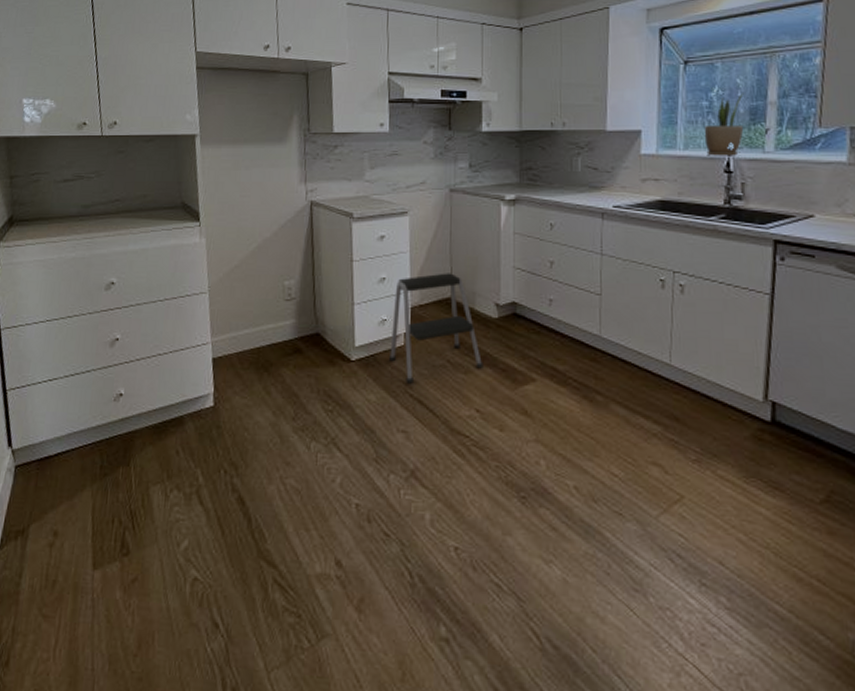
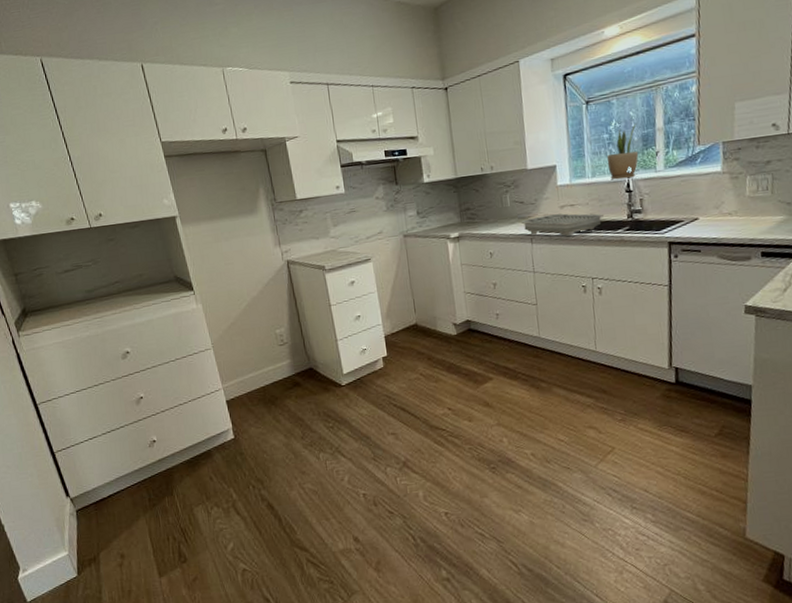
step stool: present [388,273,483,384] -> none [369,304,450,397]
dish rack: none [592,188,694,216] -> present [521,213,604,237]

